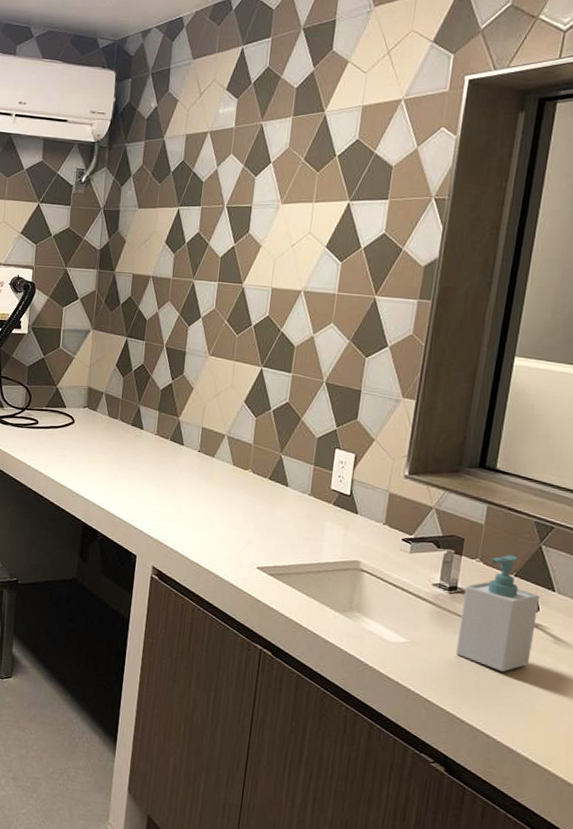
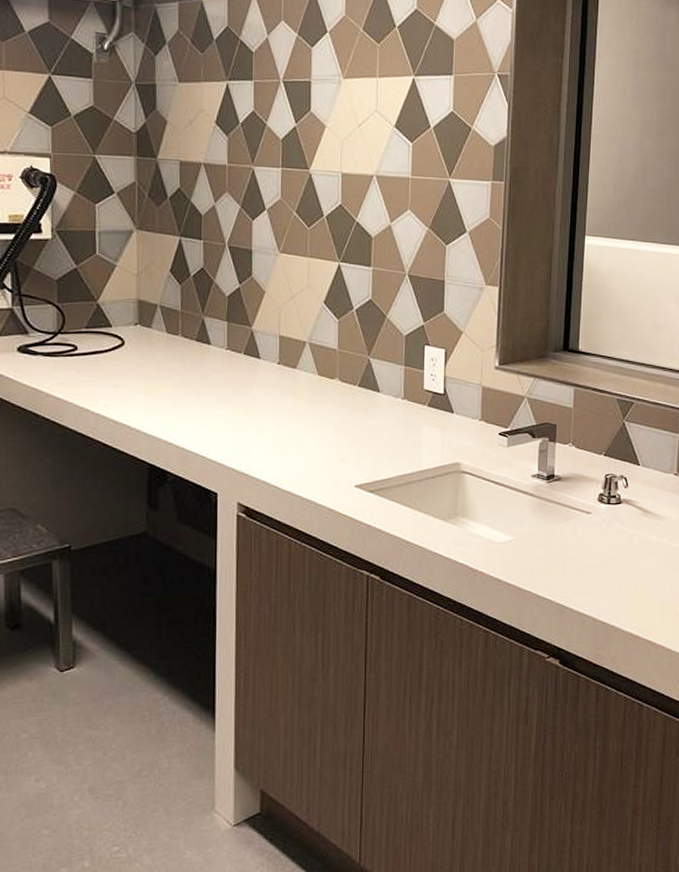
soap bottle: present [455,554,540,673] -> none [559,435,627,553]

